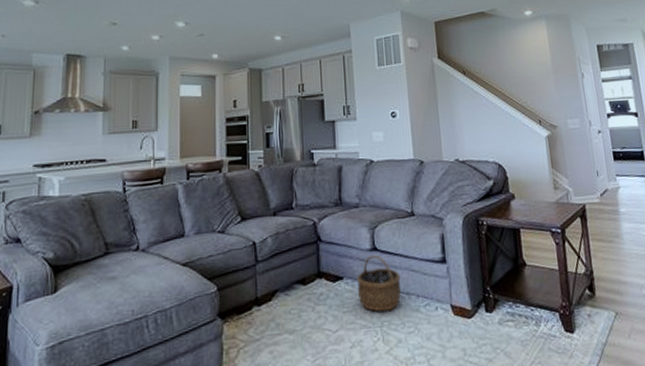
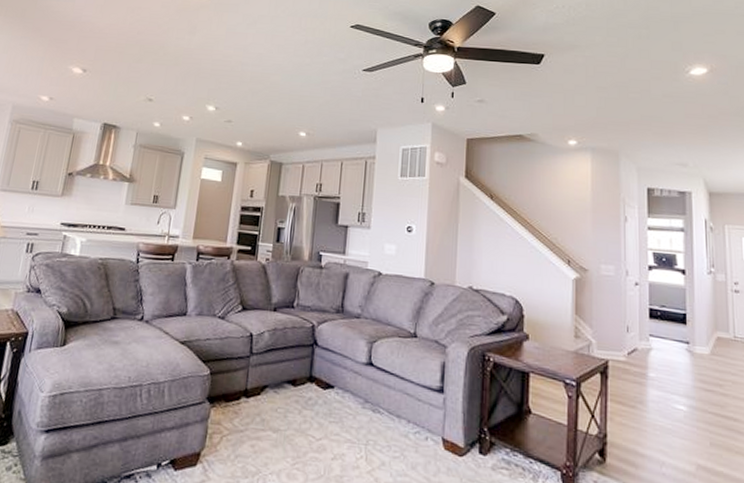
wicker basket: present [356,254,402,312] -> none [347,369,394,431]

